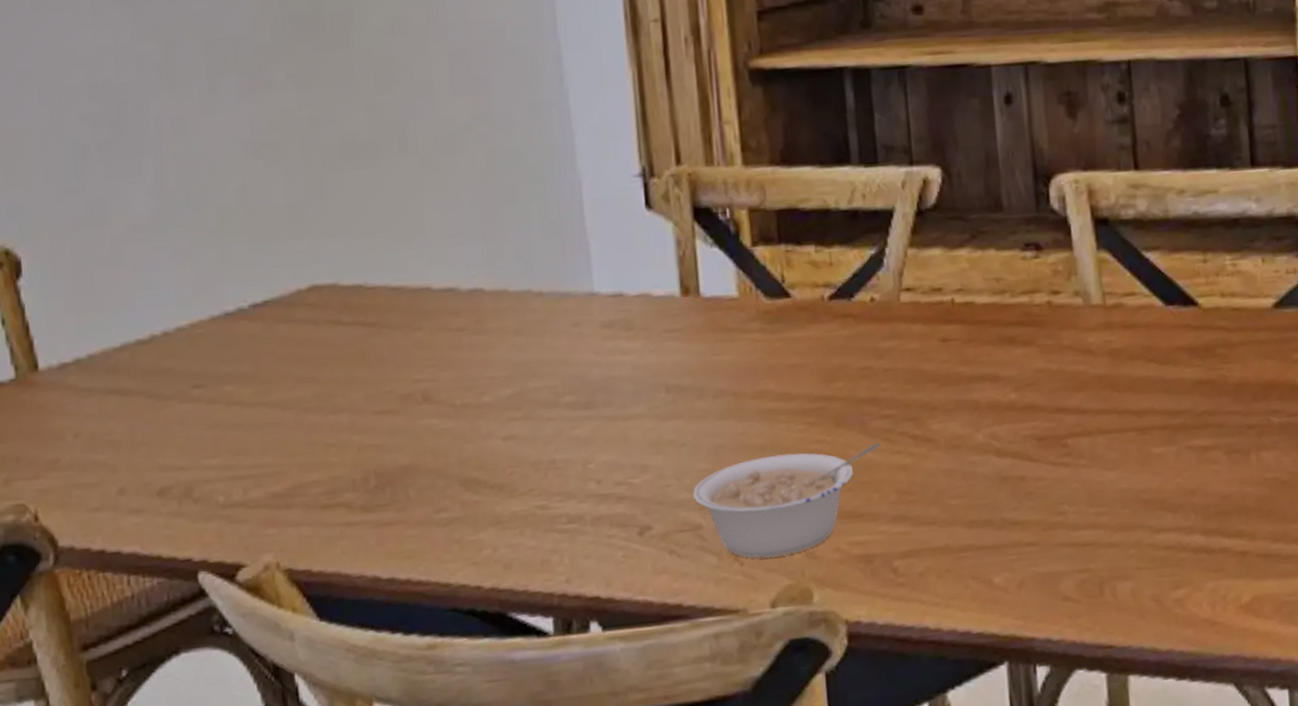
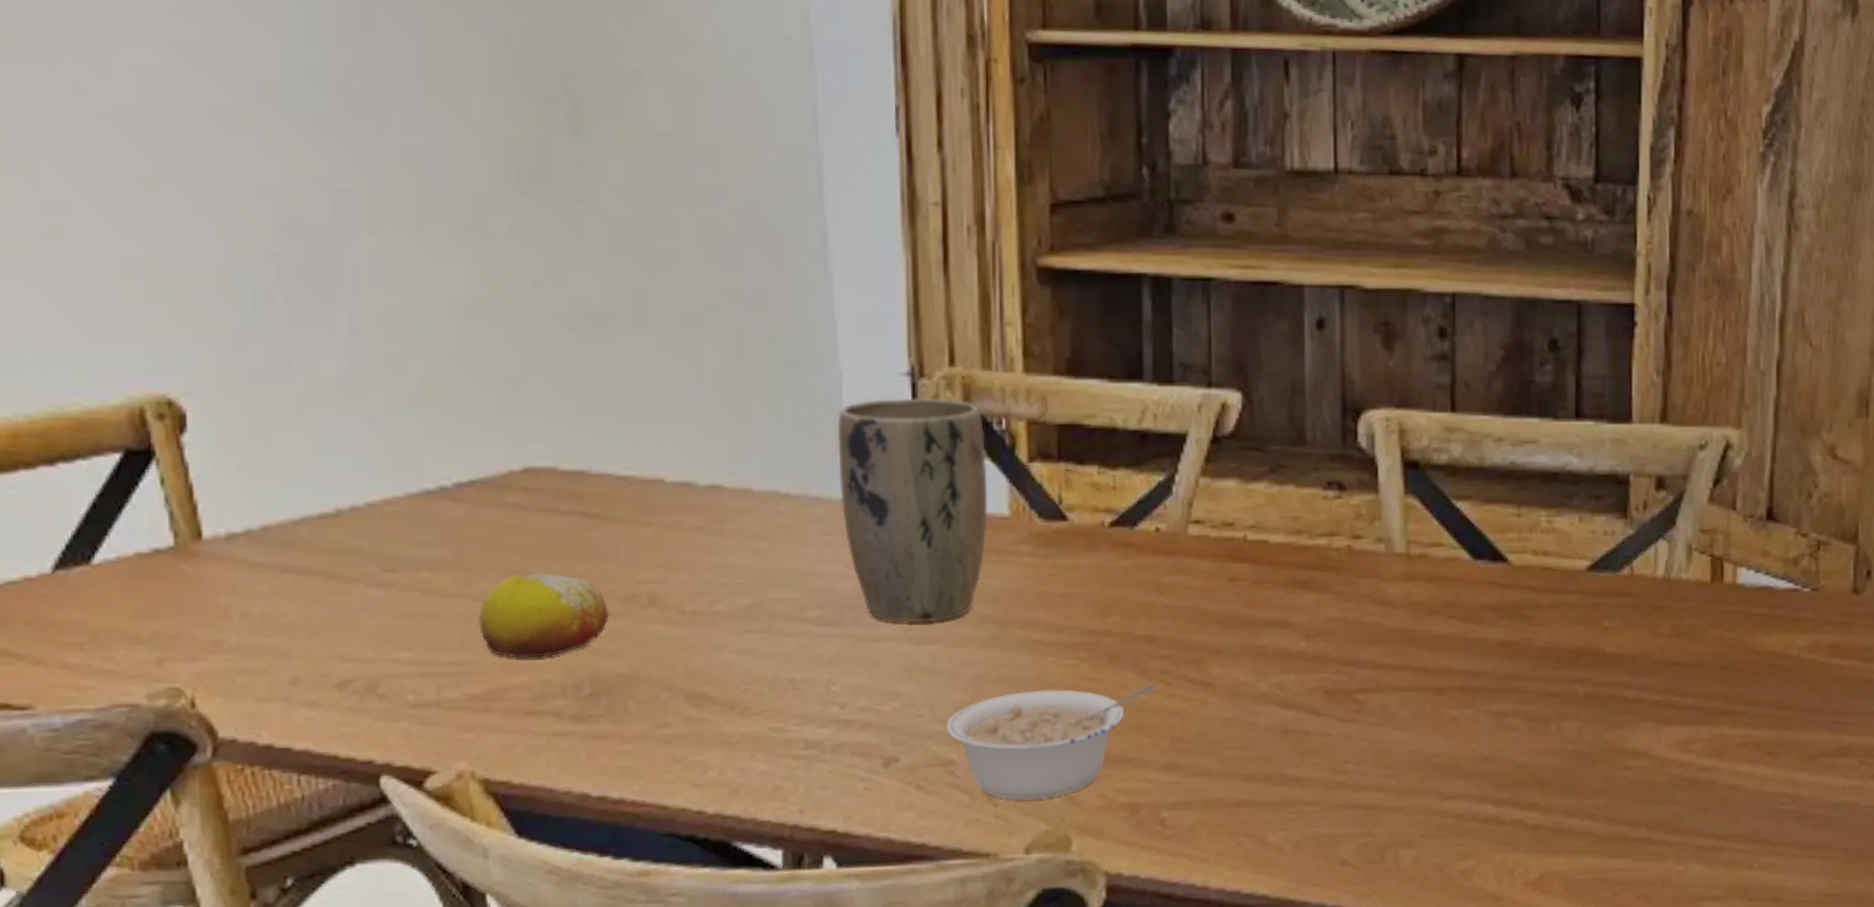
fruit: none [276,378,390,458] -> present [479,573,610,658]
plant pot: none [580,195,719,402] -> present [837,398,988,623]

